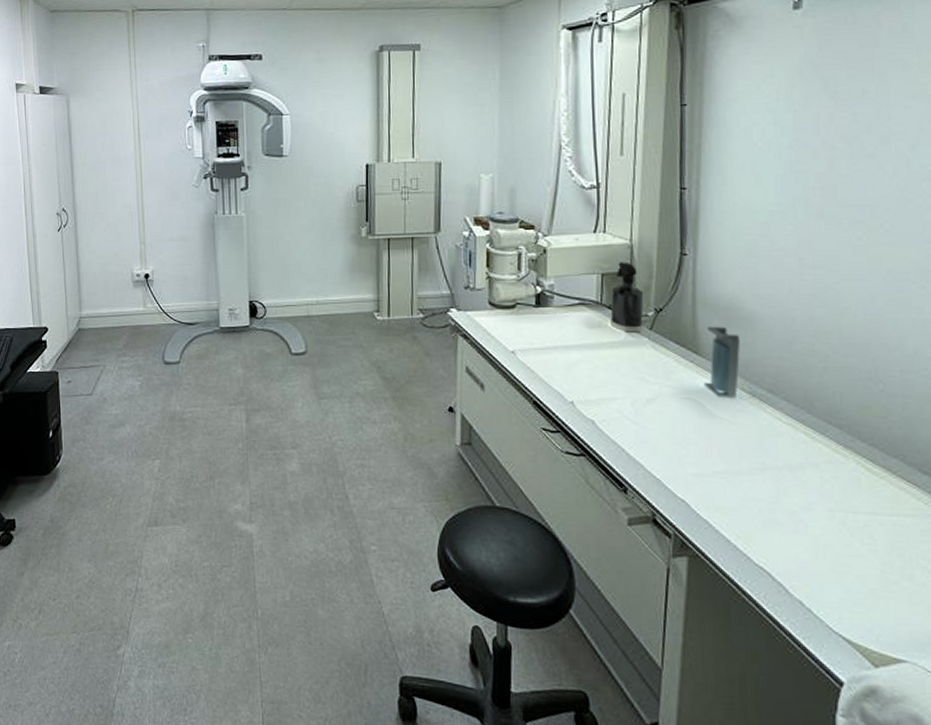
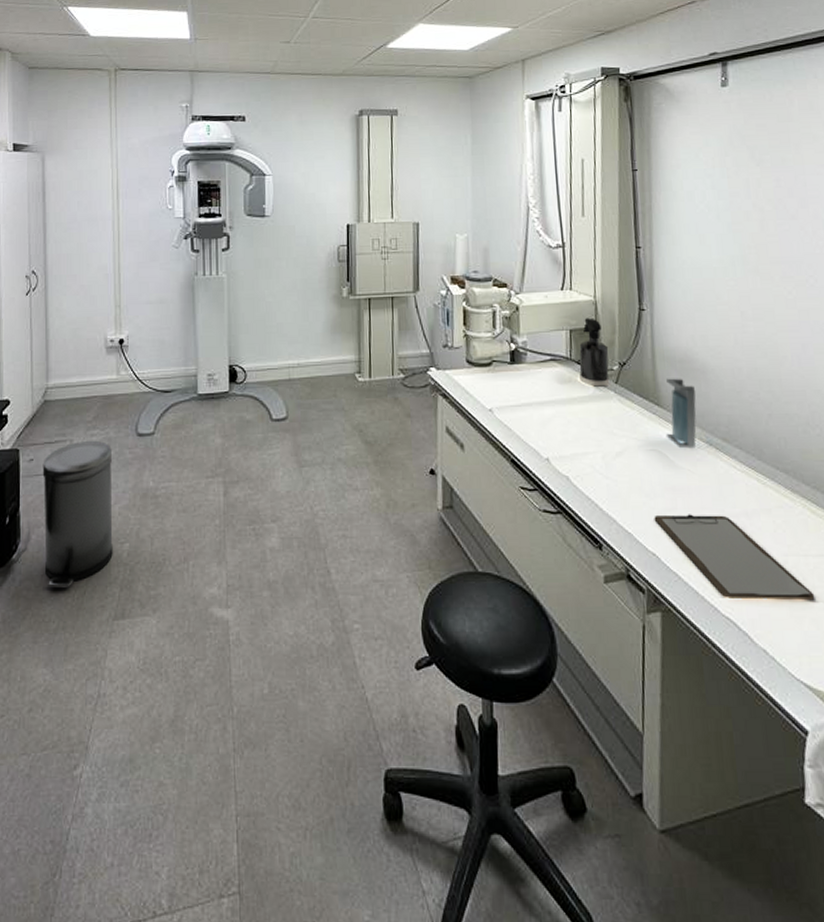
pedal bin: none [79,366,145,495] -> present [42,440,113,588]
clipboard: none [685,463,863,556] -> present [654,514,815,600]

